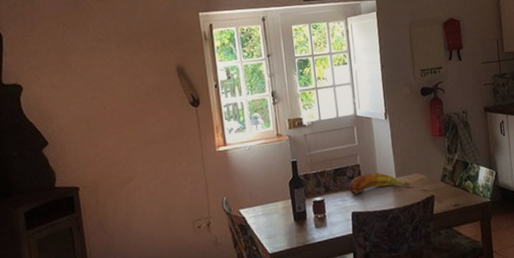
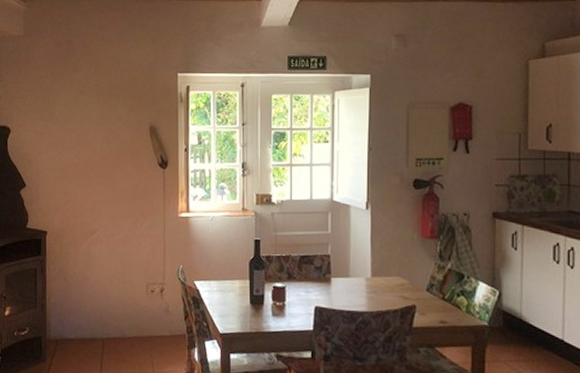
banana: present [348,172,411,195] -> none [314,267,389,289]

